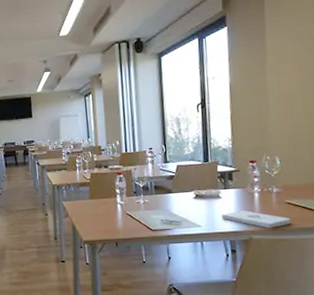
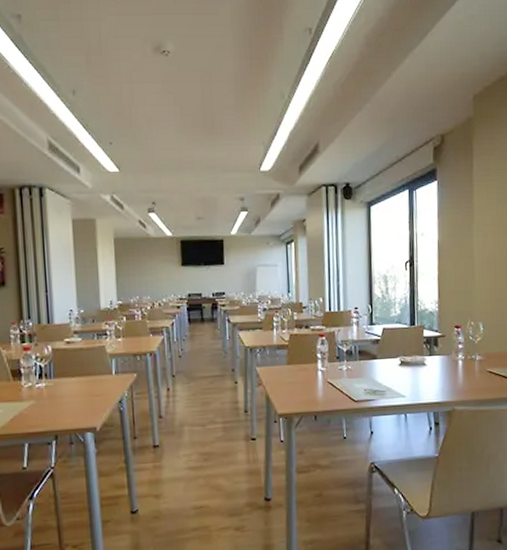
notepad: present [221,210,291,229] -> none [426,379,492,399]

